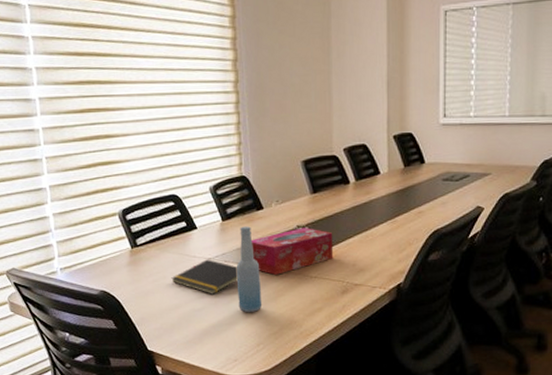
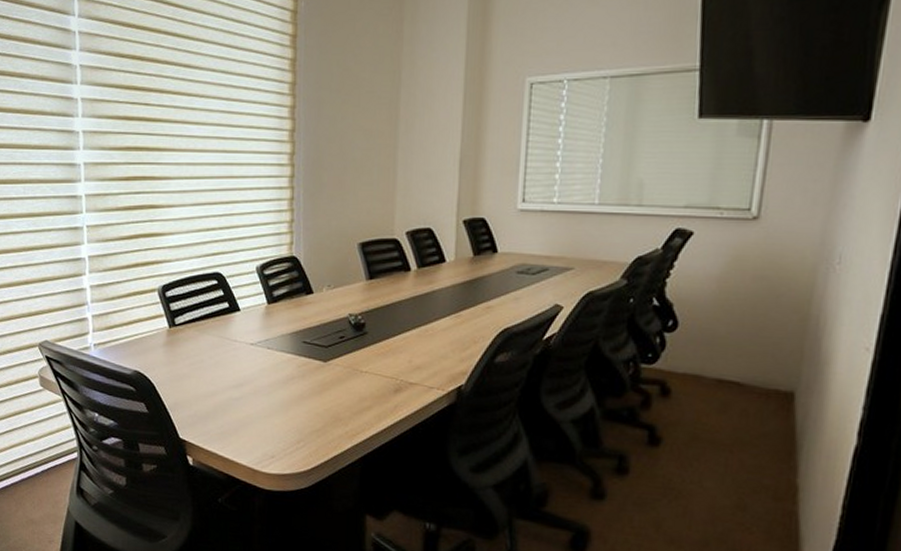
notepad: present [171,259,239,295] -> none [209,344,282,383]
bottle: present [237,226,263,313] -> none [279,311,306,407]
tissue box: present [251,228,334,275] -> none [298,316,389,367]

